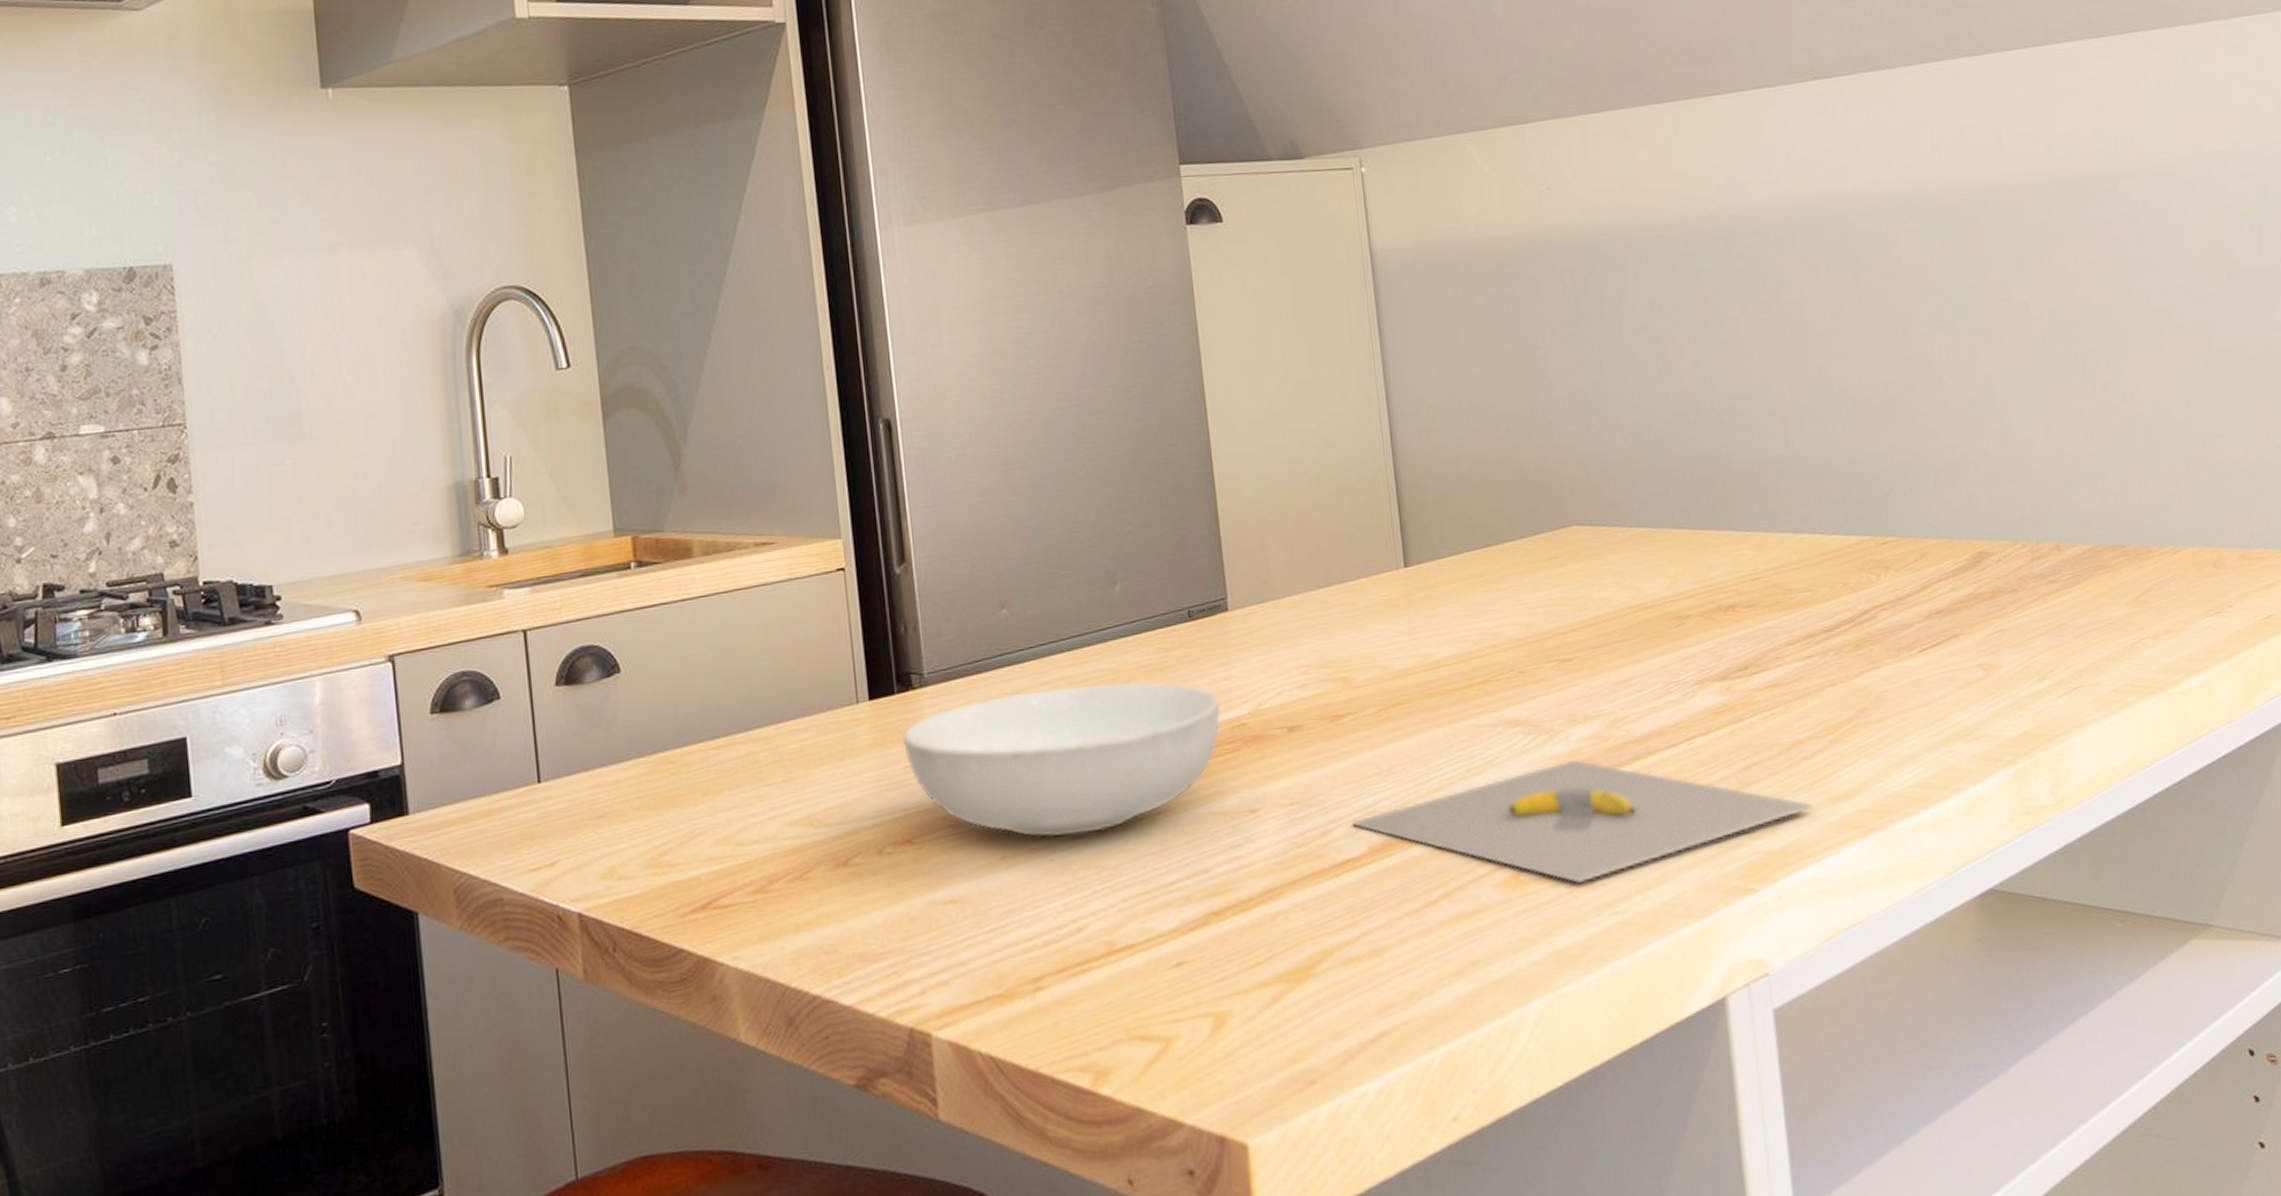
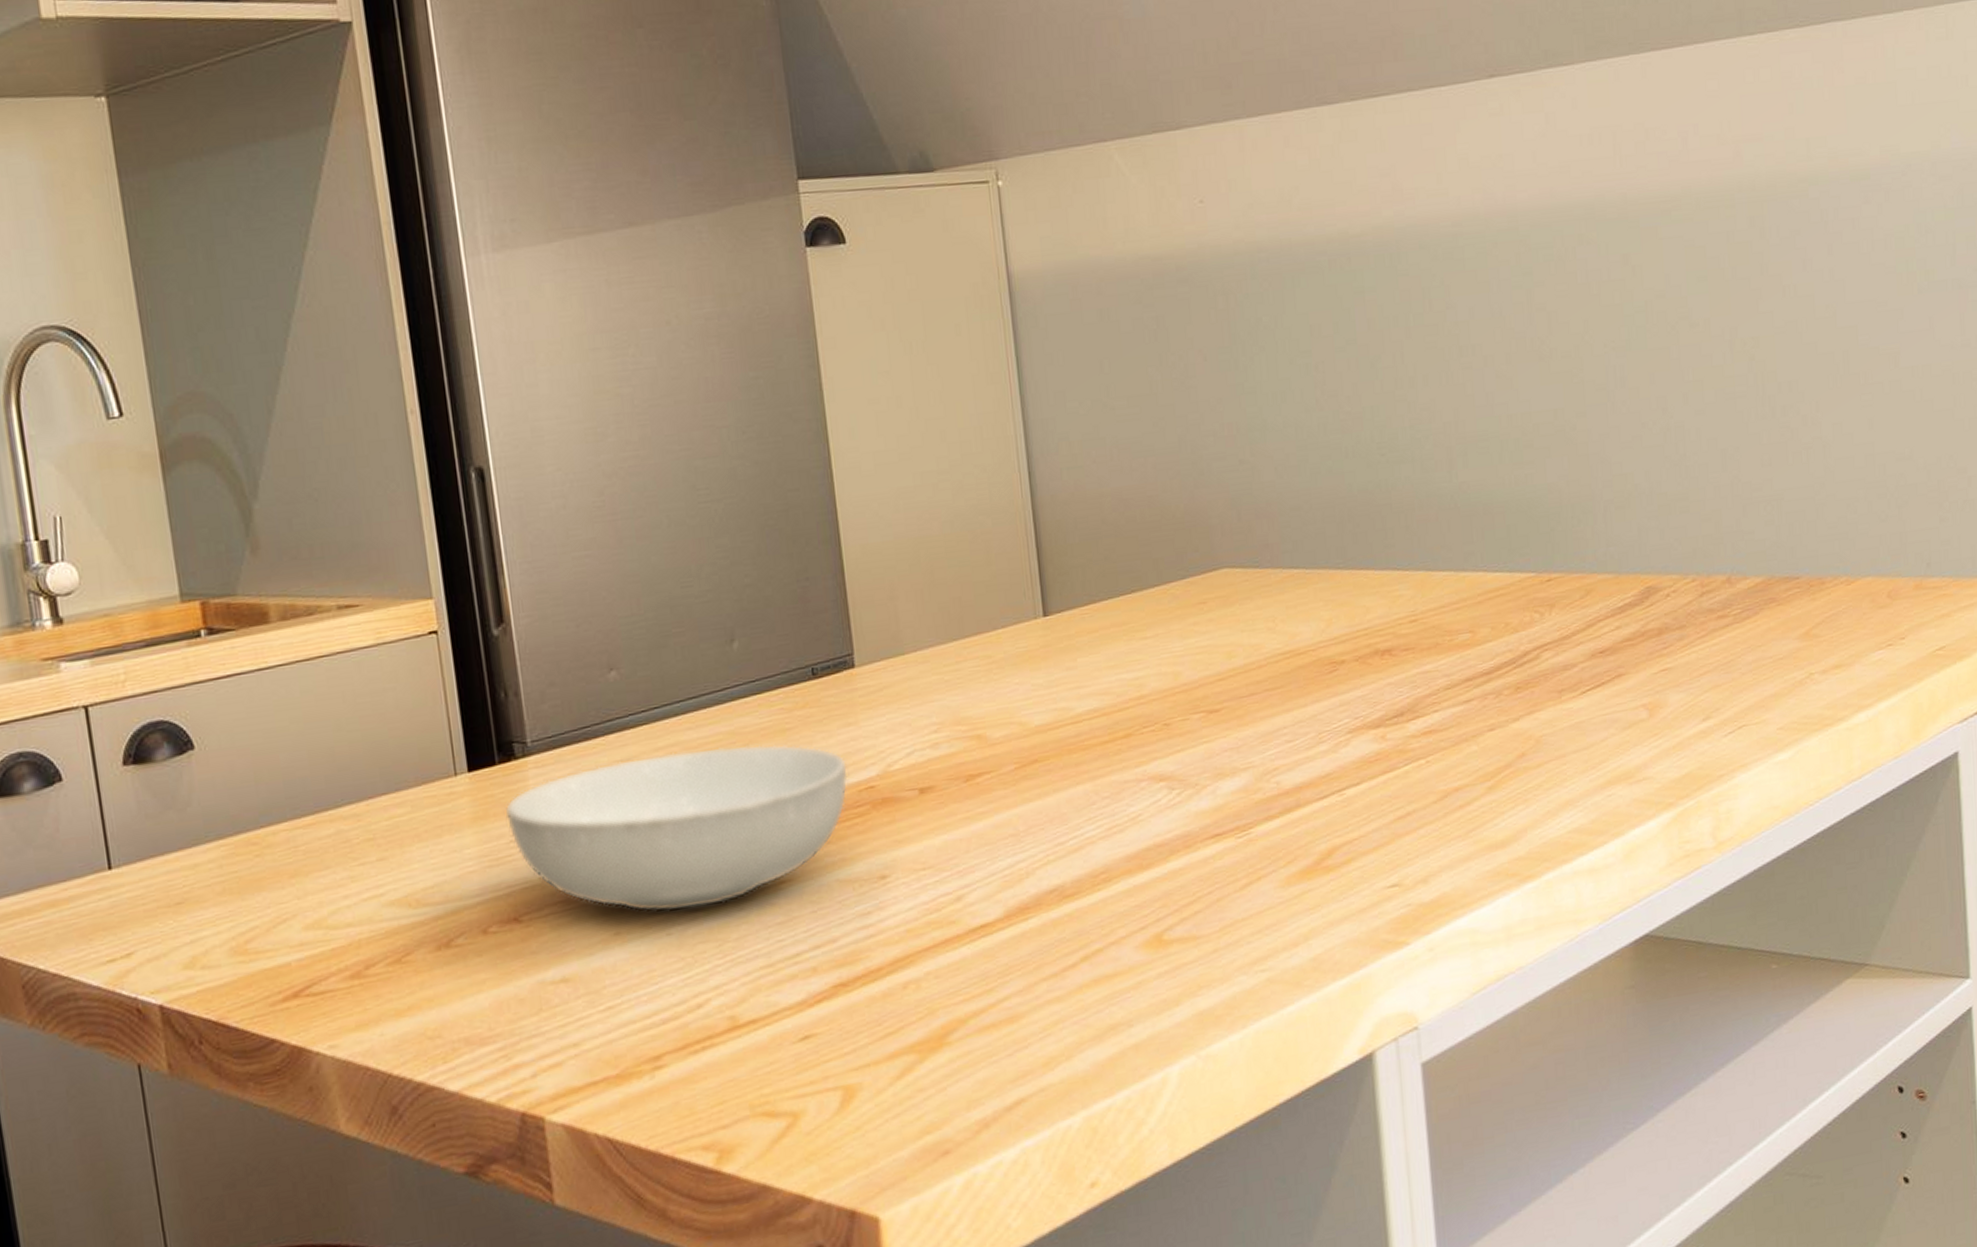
banana: present [1352,759,1813,884] -> none [987,813,1467,943]

